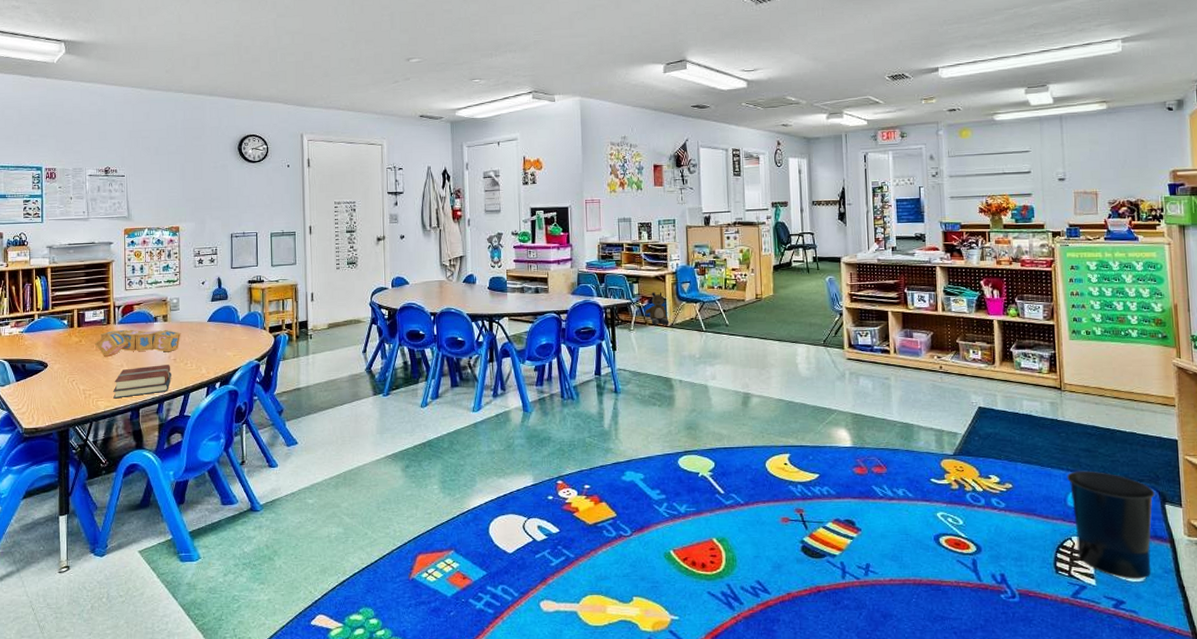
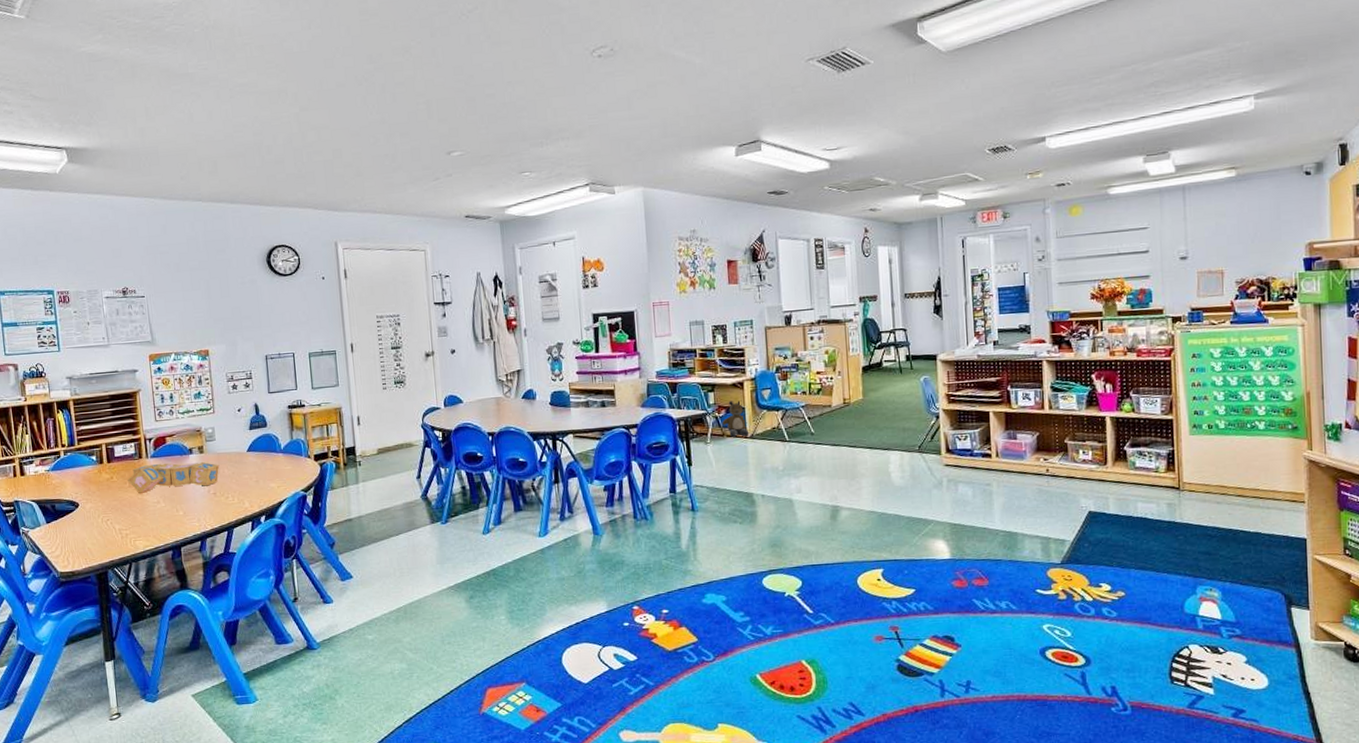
books: present [113,365,171,399] -> none [151,499,213,538]
waste bin: present [1067,471,1155,579] -> none [1184,575,1280,687]

